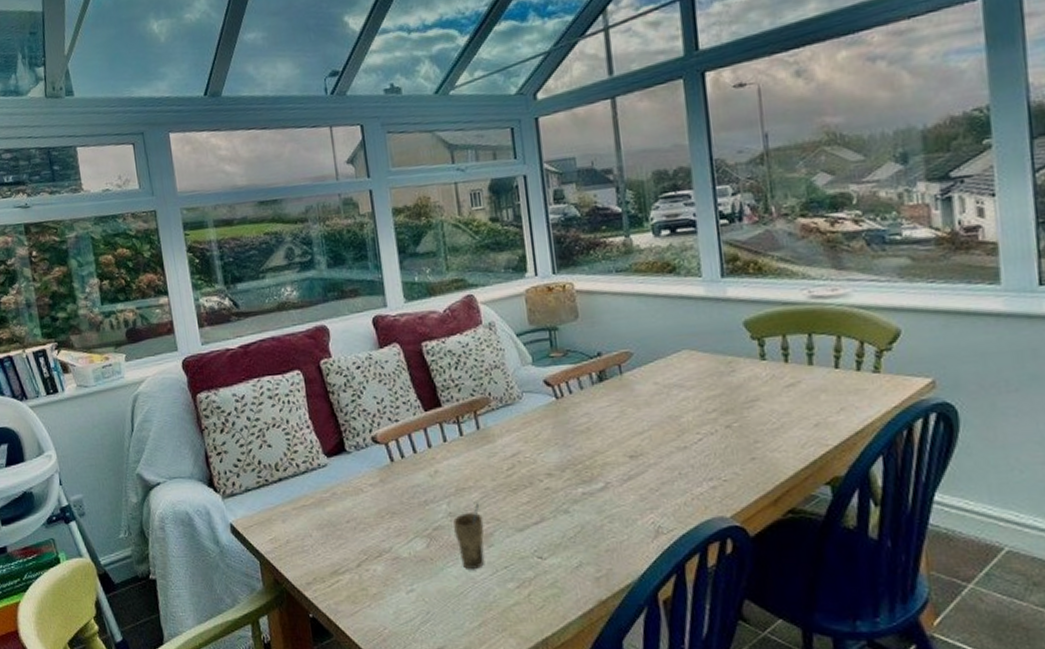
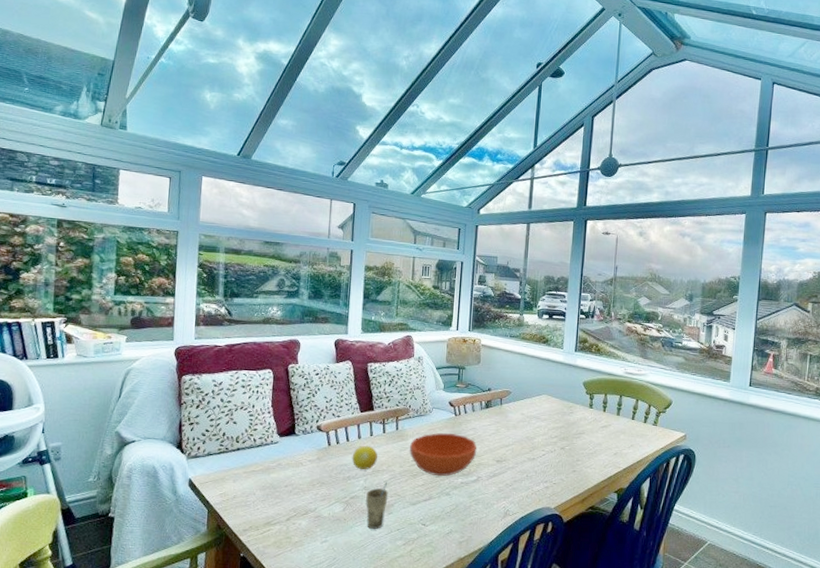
fruit: none [424,455,459,490] -> present [352,445,378,470]
bowl: none [500,423,598,488] -> present [410,433,477,477]

